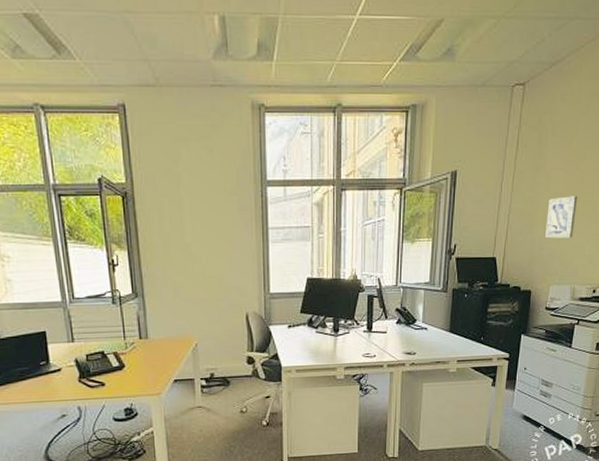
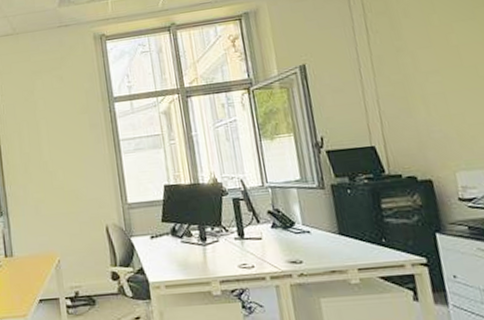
wall art: present [545,196,577,239] -> none [422,71,468,119]

